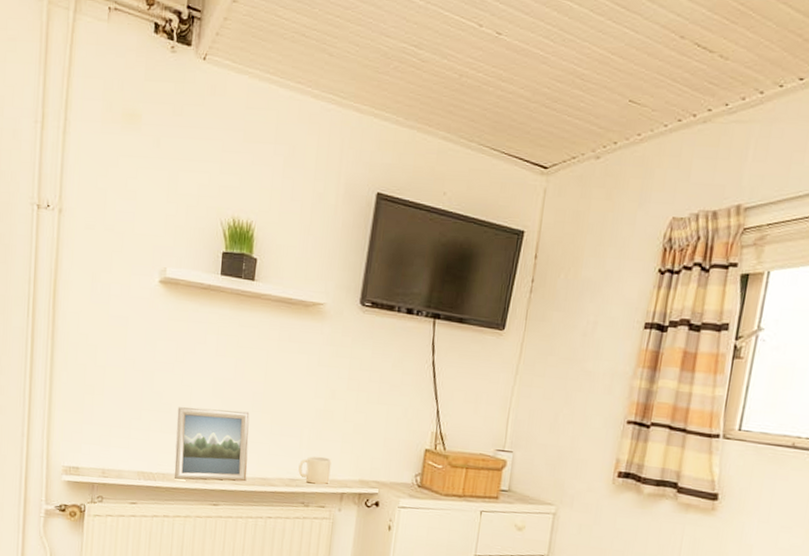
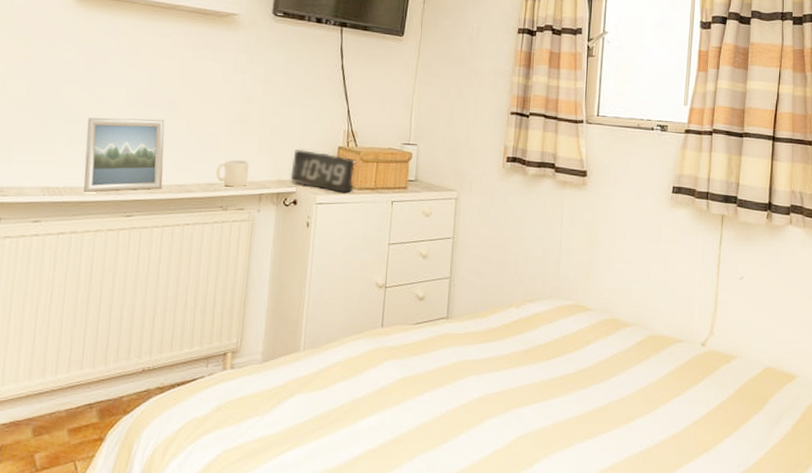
alarm clock: none [373,449,442,499] -> present [290,149,354,194]

